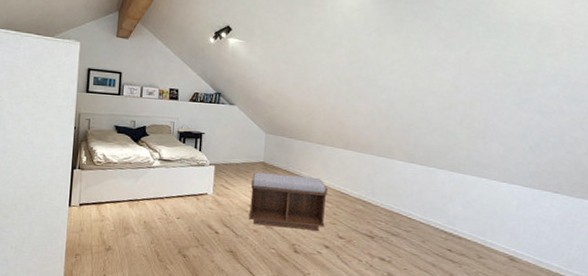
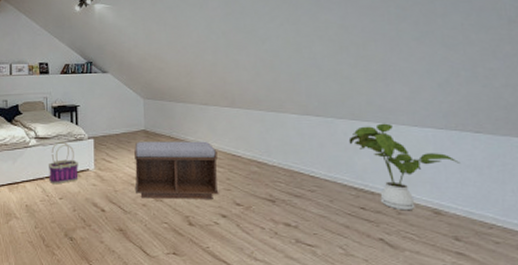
basket: none [168,165,198,205] -> present [48,141,79,185]
house plant: none [445,176,538,256] -> present [348,123,461,211]

